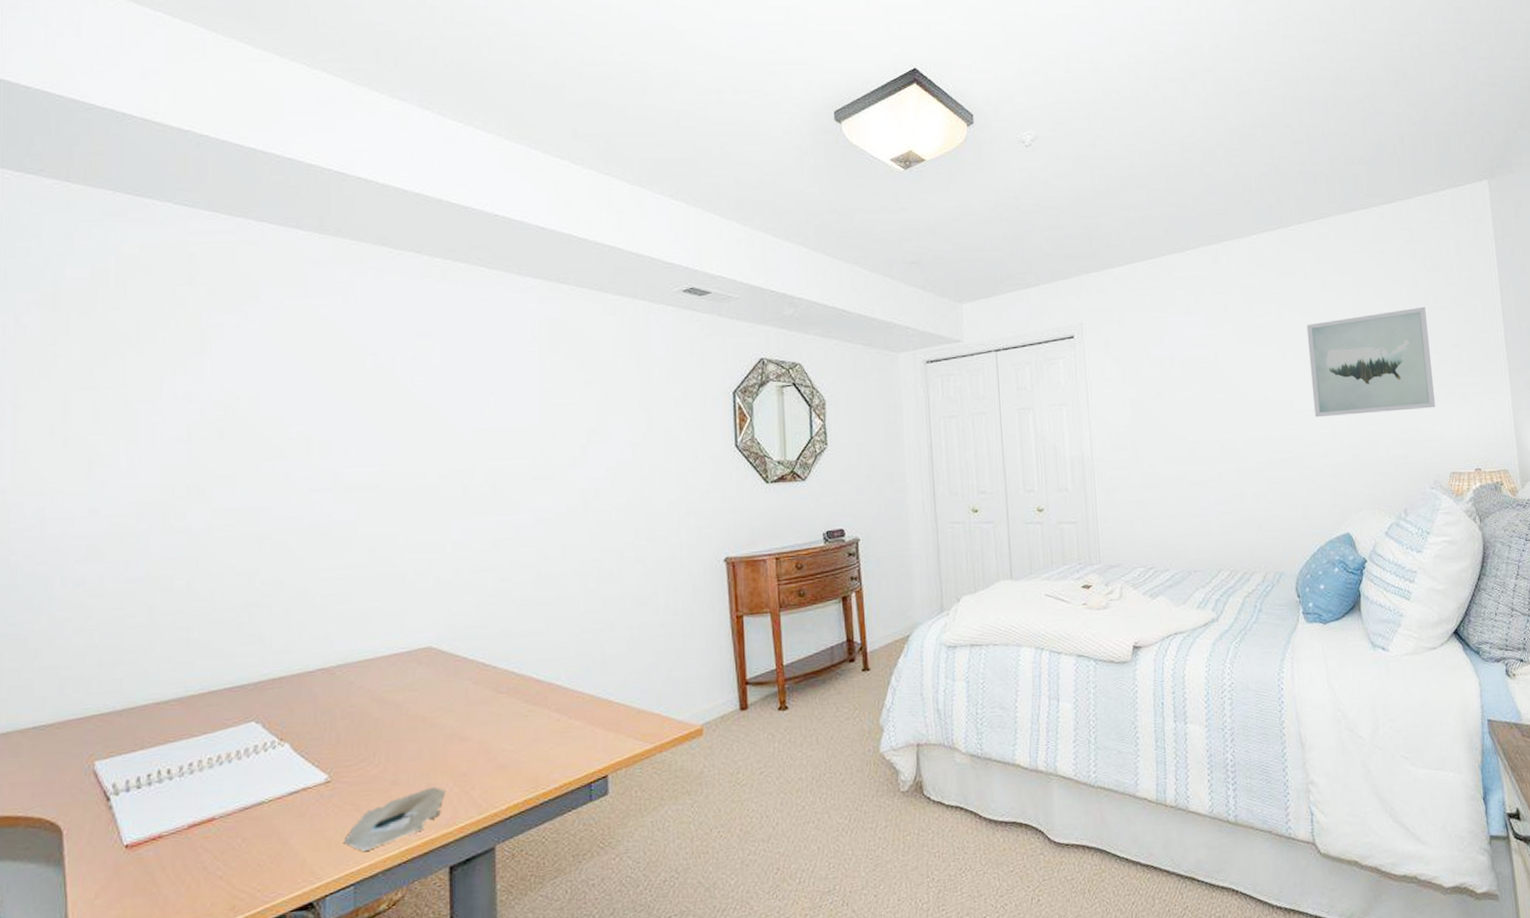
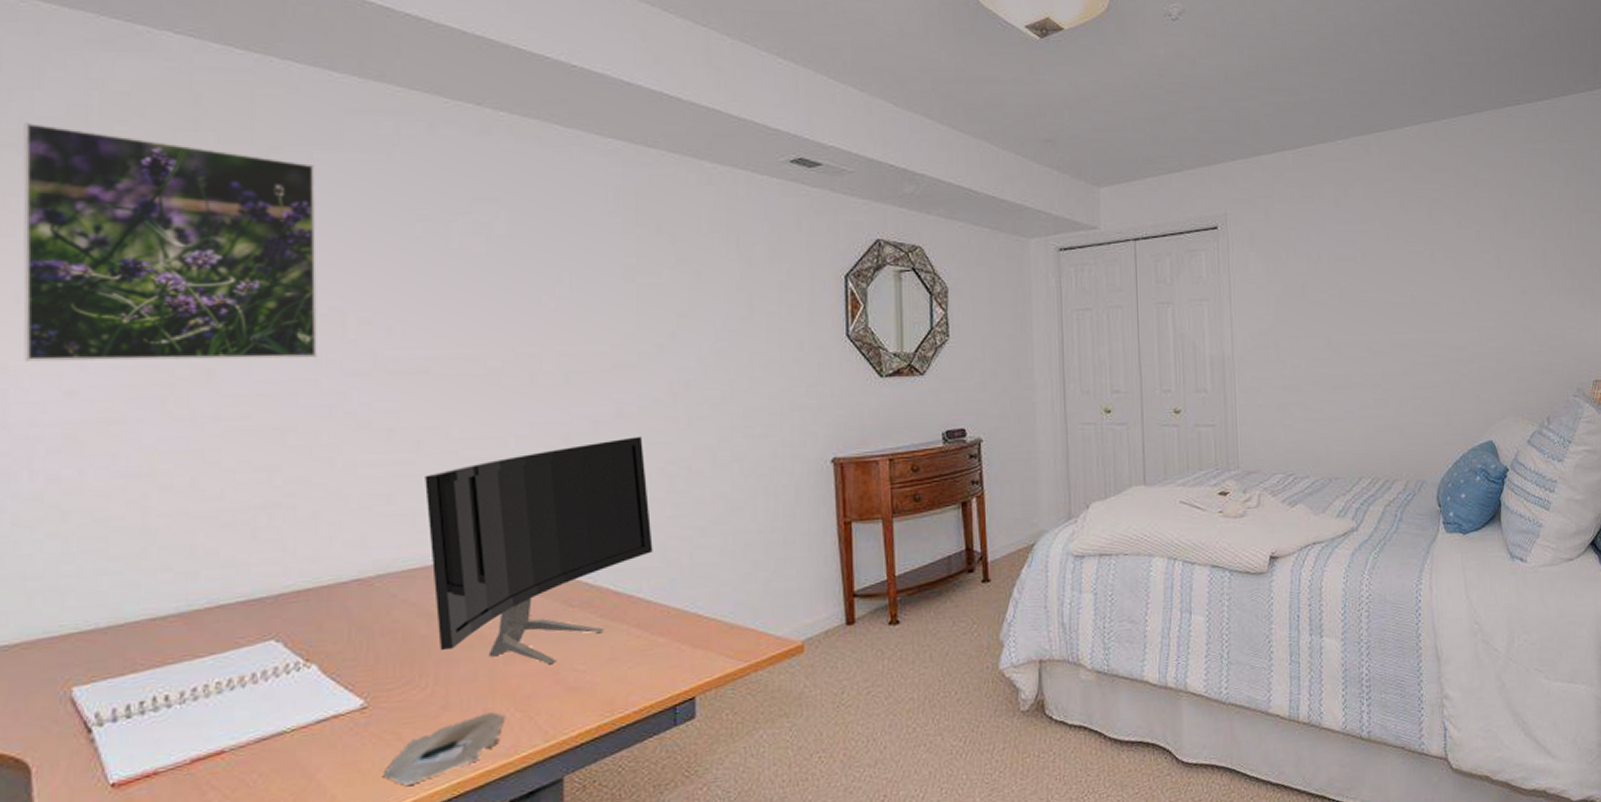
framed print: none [57,284,287,485] -> present [23,123,317,362]
monitor: none [376,540,569,745] -> present [425,436,653,665]
wall art: present [1306,306,1436,418] -> none [1457,209,1582,321]

